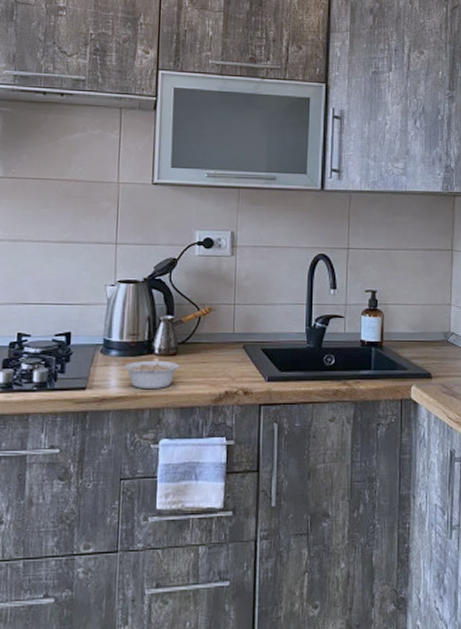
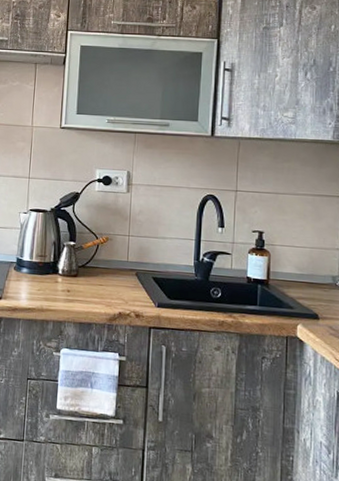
legume: present [124,360,186,388] -> none [33,279,85,305]

